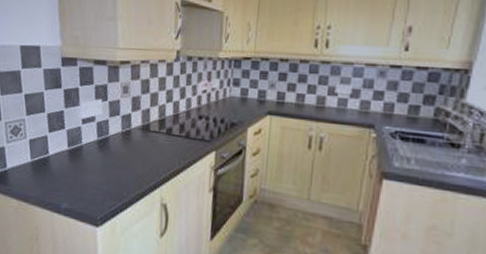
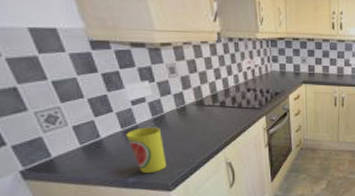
cup: none [70,148,102,202] -> present [126,127,166,173]

